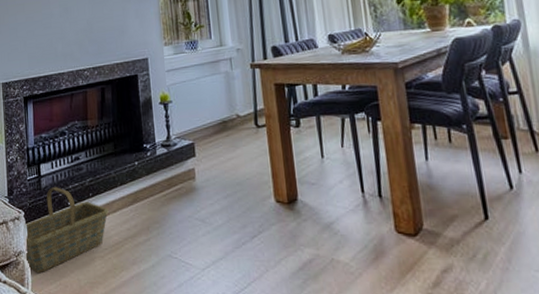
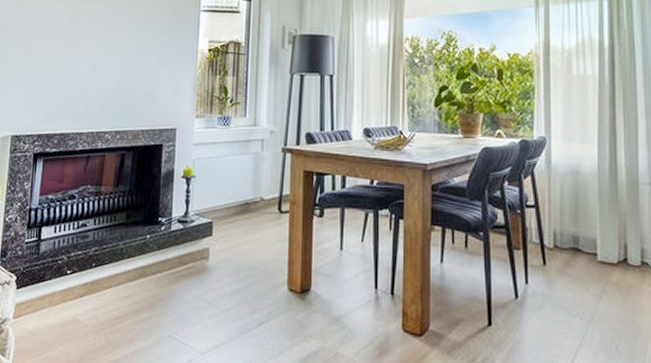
basket: present [25,187,109,274] -> none [12,253,111,344]

